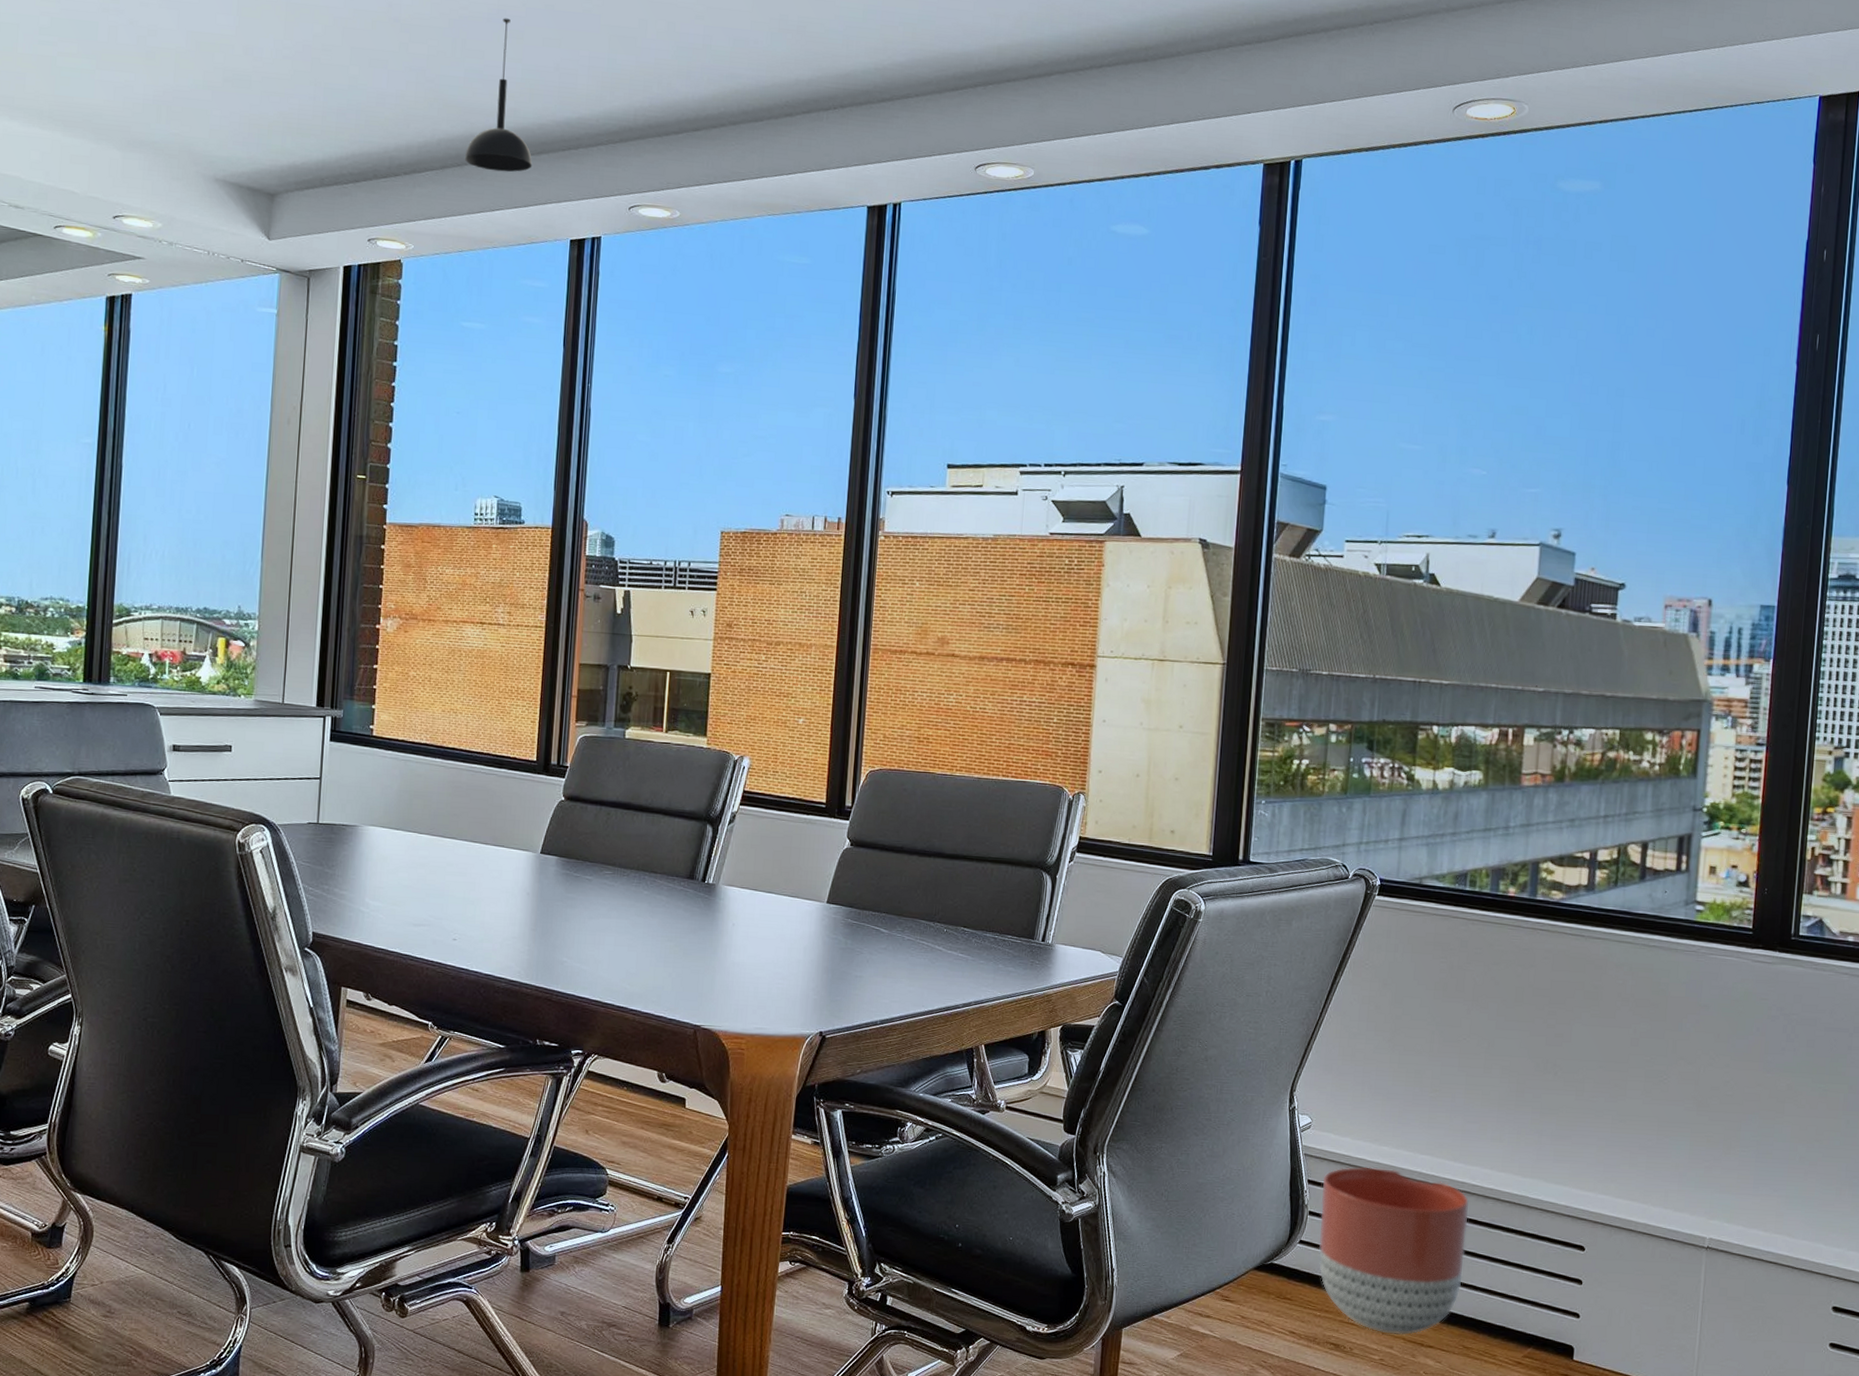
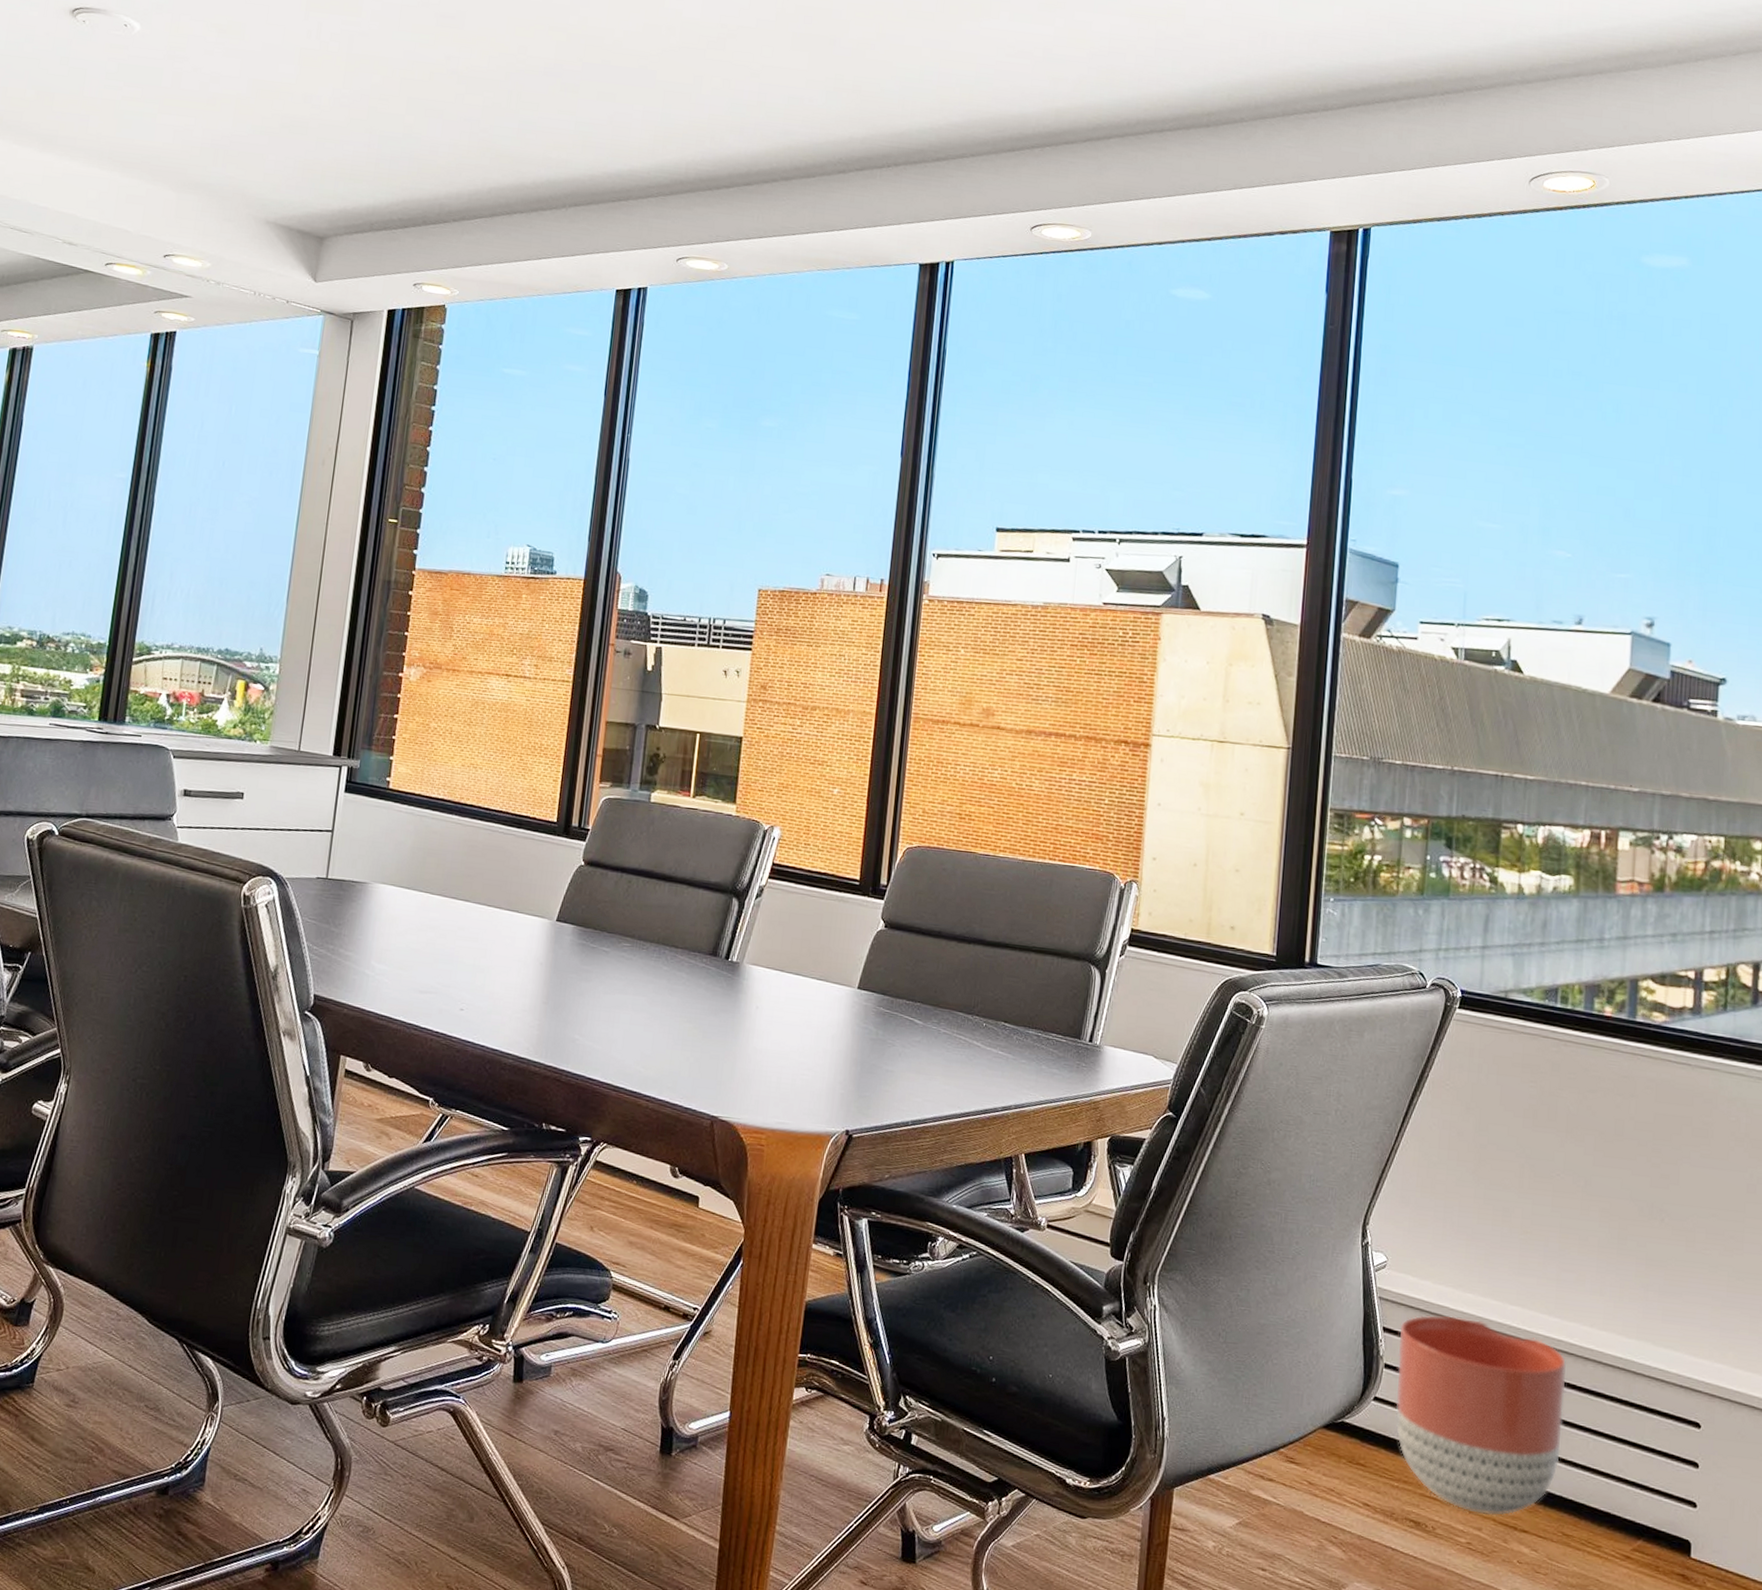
pendant light: present [465,18,533,172] -> none [514,72,582,222]

